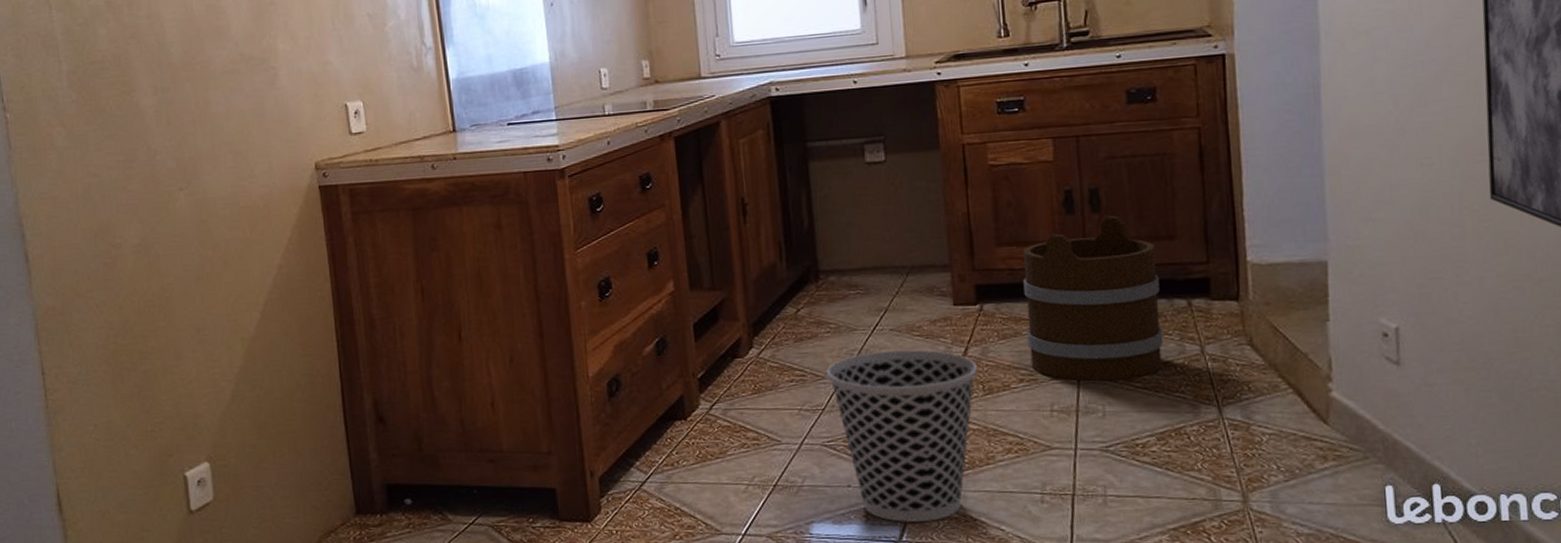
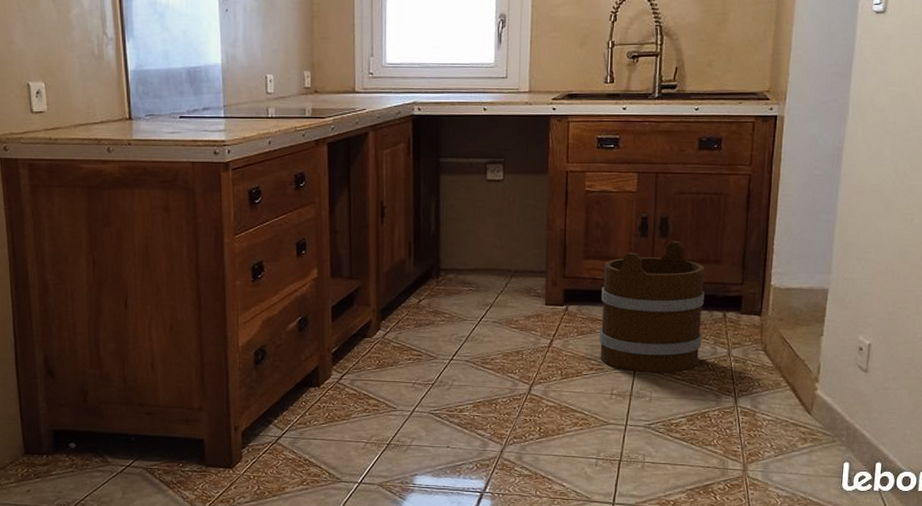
wastebasket: present [827,349,978,522] -> none [439,339,559,477]

